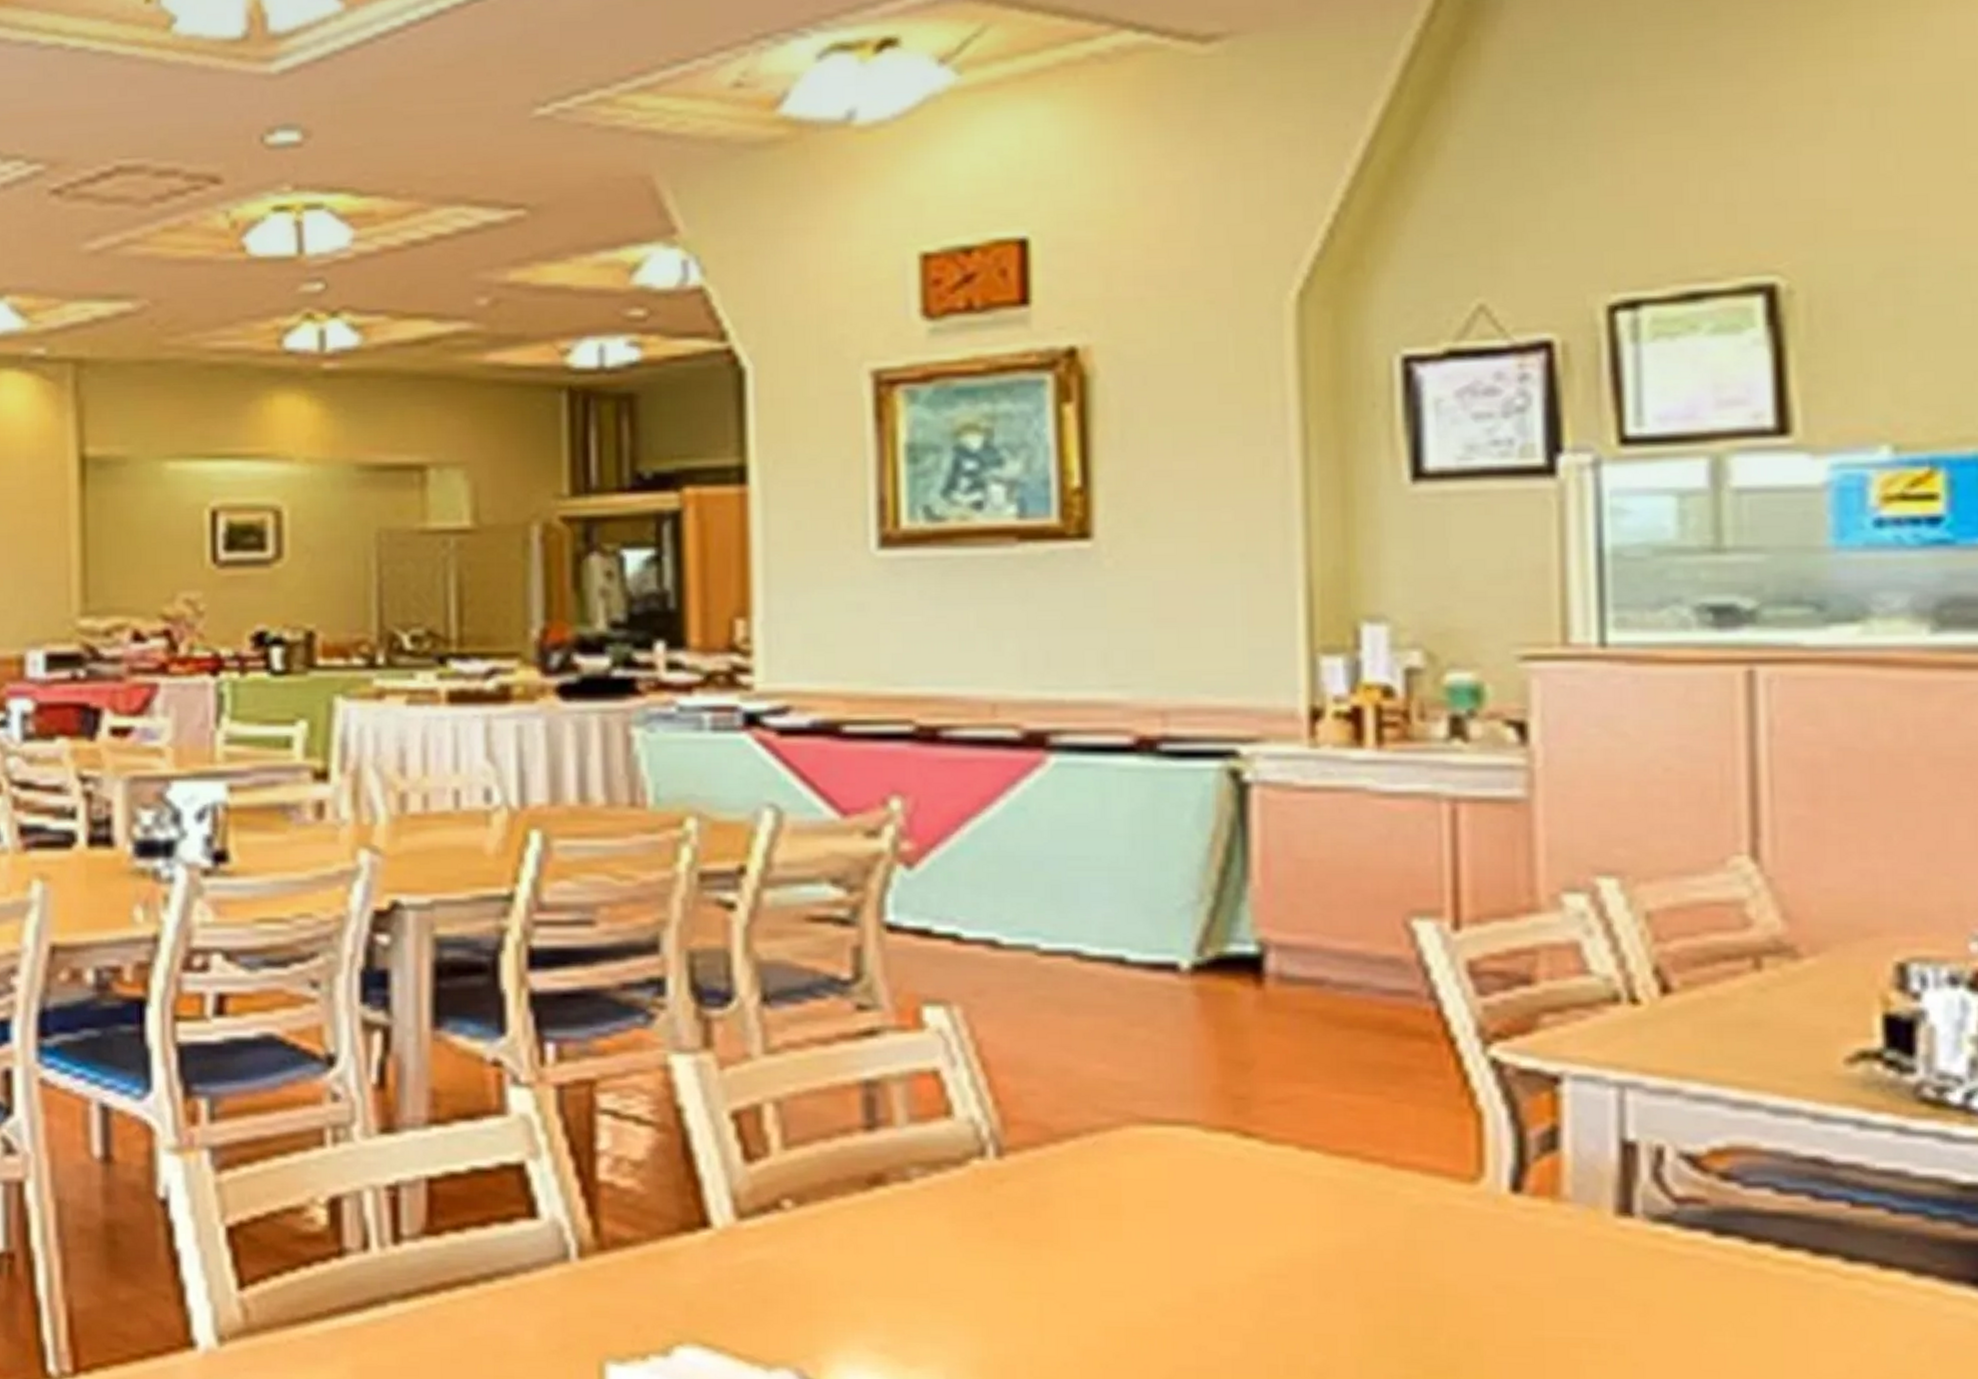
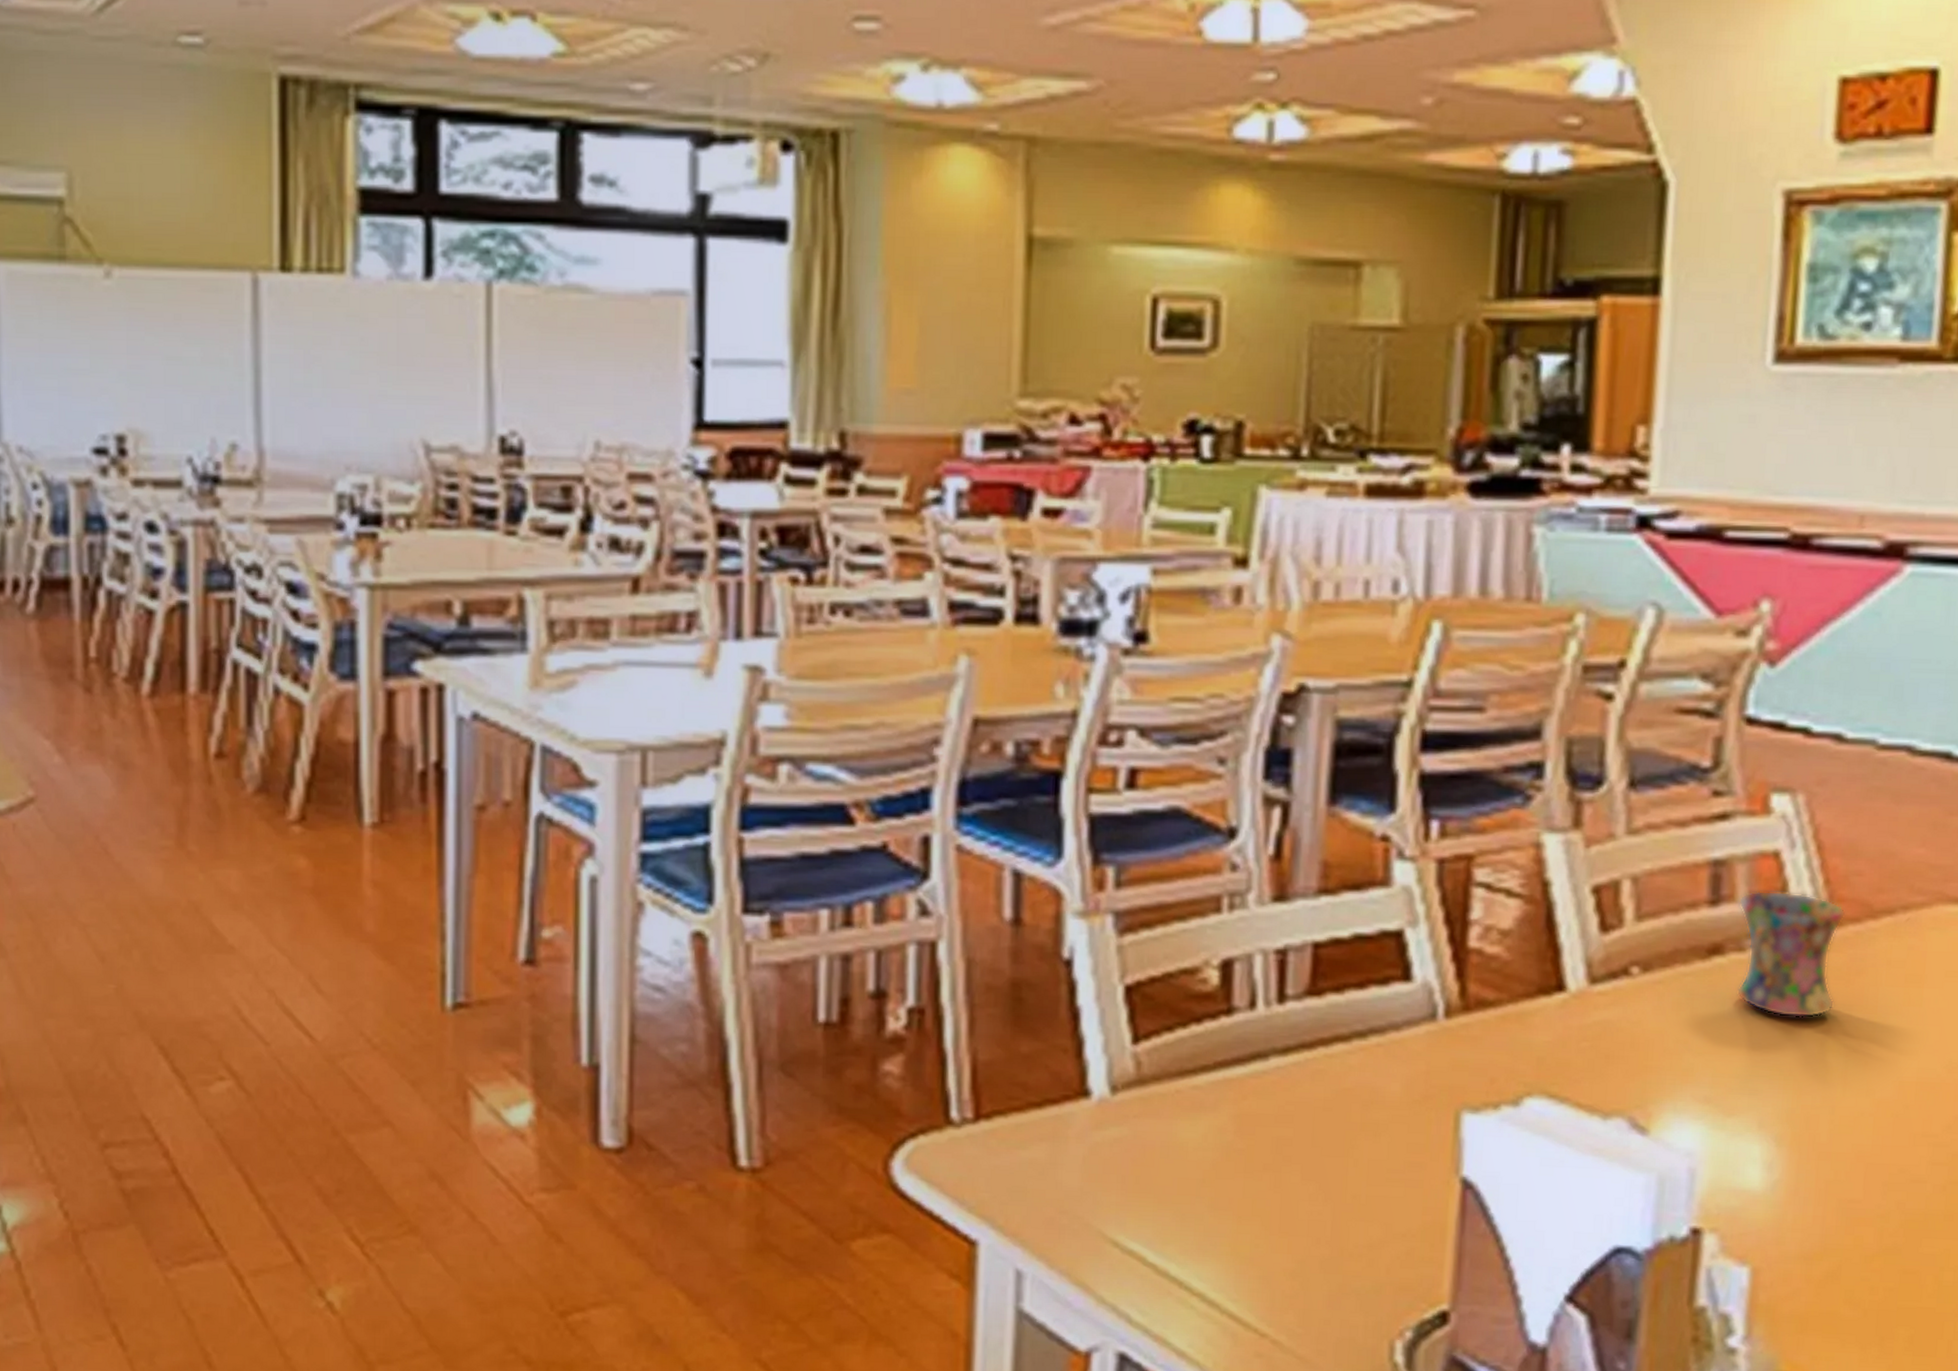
mug: none [897,1113,1022,1255] -> present [1736,890,1846,1018]

